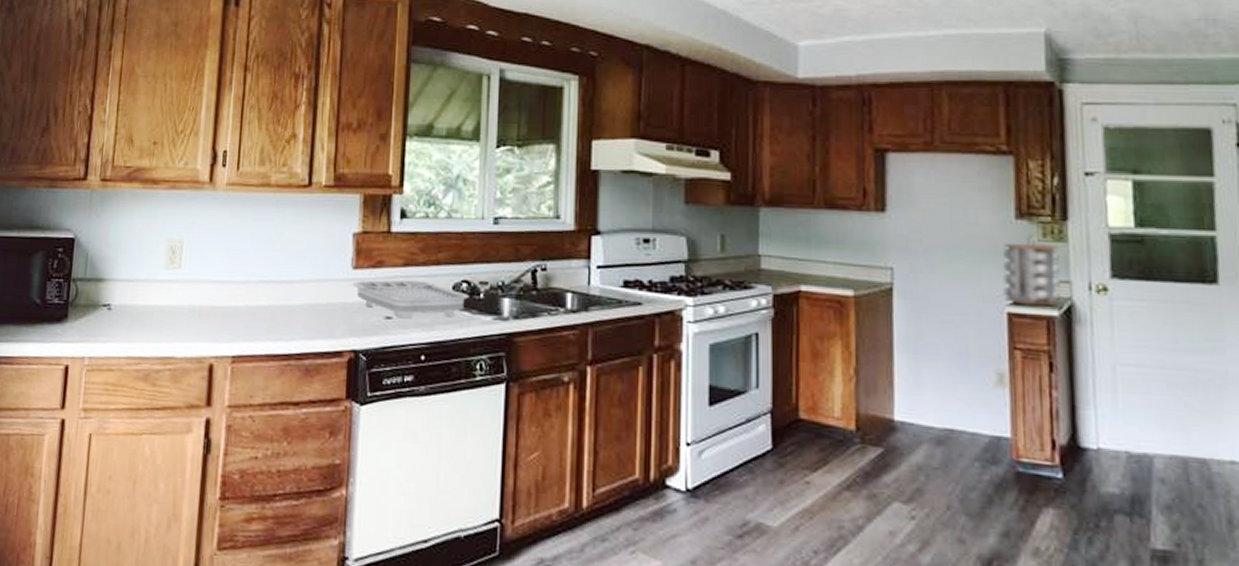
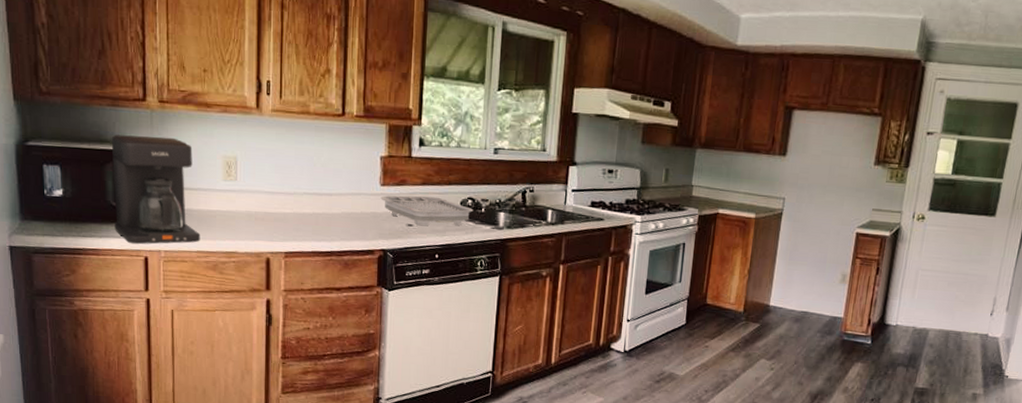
coffee maker: none [34,219,133,351] -> present [111,134,201,245]
spice rack: present [1002,235,1061,306] -> none [856,177,900,229]

